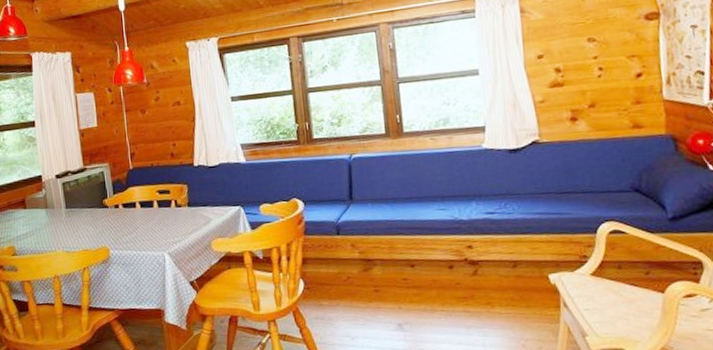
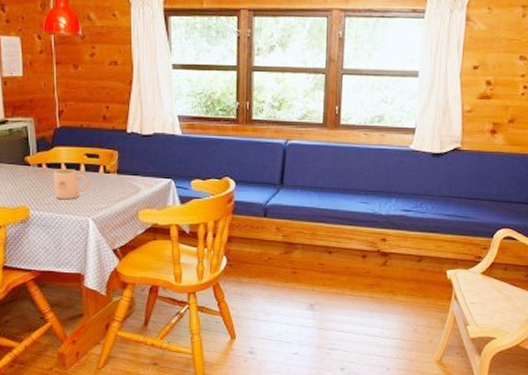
mug: none [129,206,162,237] -> present [53,169,88,200]

